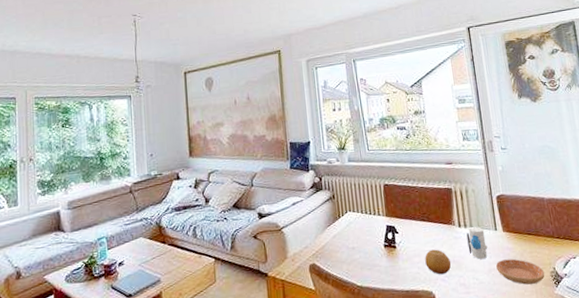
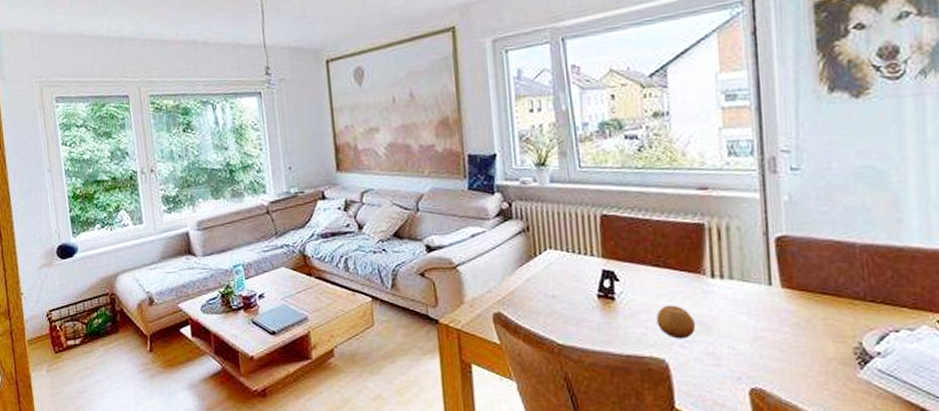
toy: present [466,226,488,259] -> none [722,277,755,322]
saucer: present [496,258,545,285] -> none [766,325,844,362]

